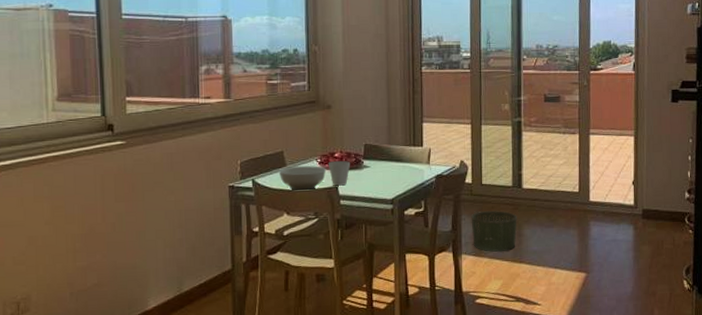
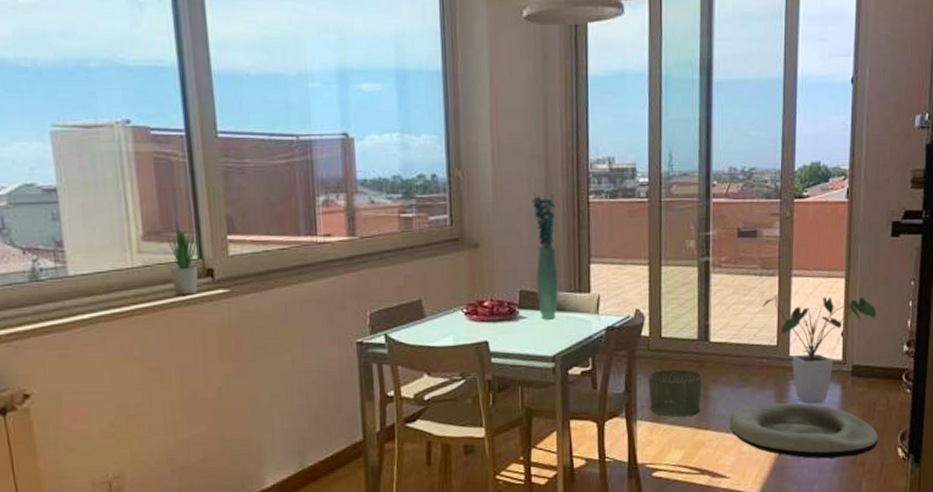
potted plant: none [78,86,103,146] -> present [168,222,199,295]
bowl: present [278,166,327,190] -> none [416,317,474,346]
cup: present [328,160,351,186] -> none [475,310,504,341]
vase: none [375,64,397,169] -> present [531,192,559,320]
dog bed: none [540,240,667,289] -> present [730,402,878,459]
house plant: none [566,149,662,241] -> present [762,294,877,403]

